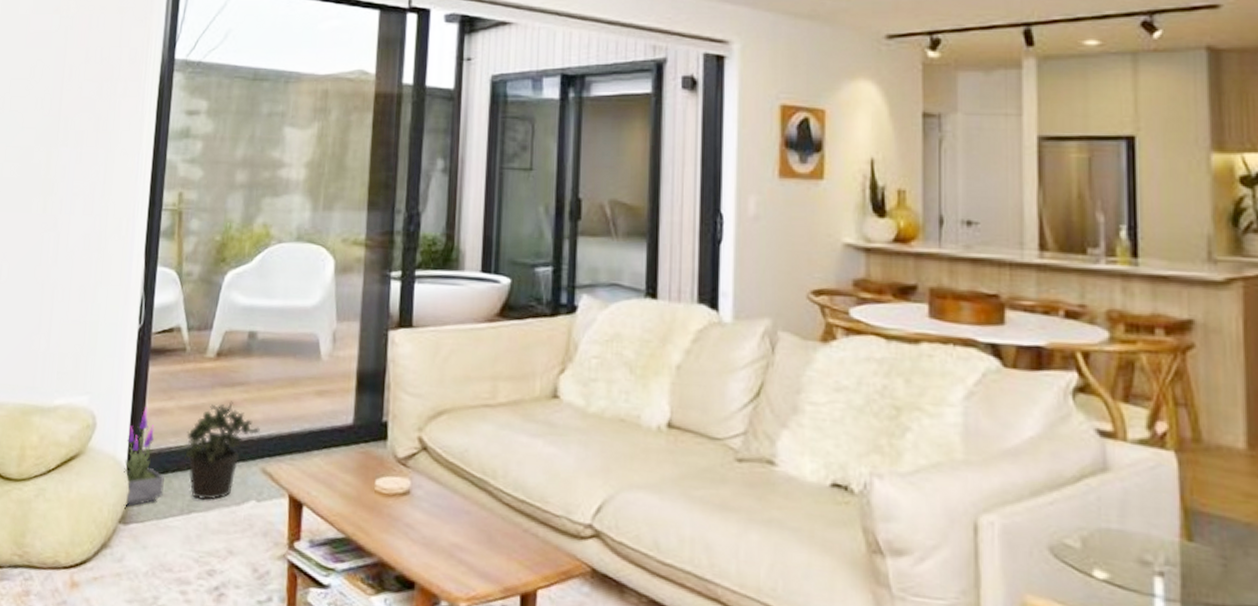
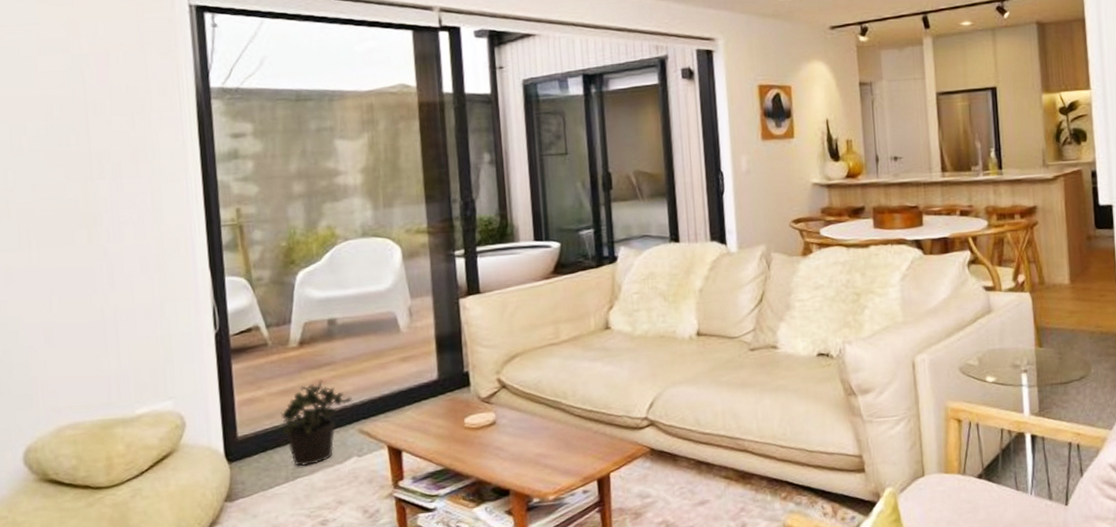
potted plant: present [123,406,164,507] -> none [220,398,266,487]

